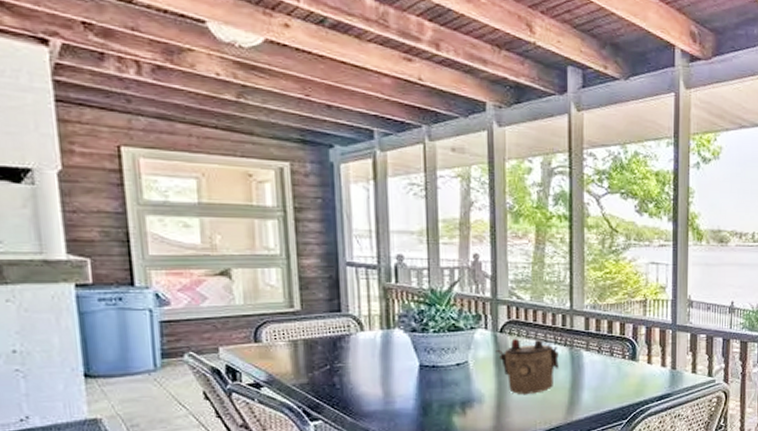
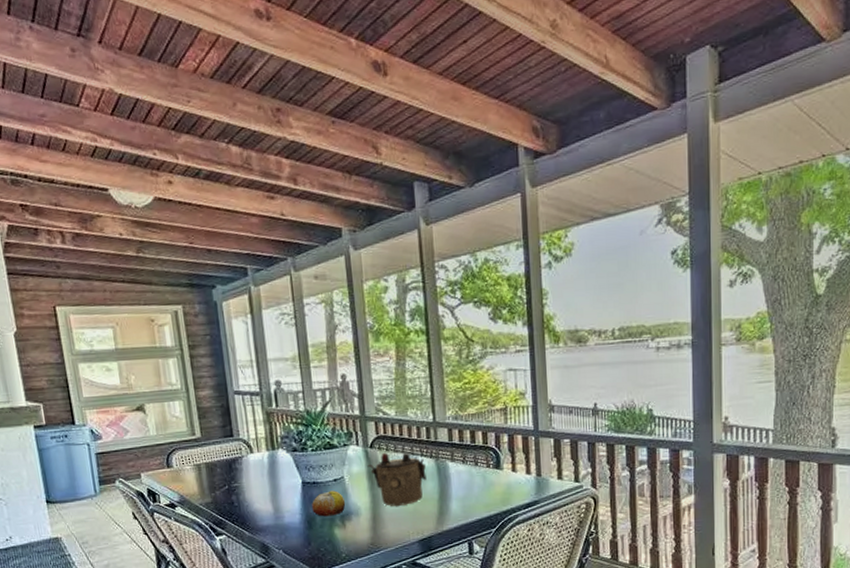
fruit: none [429,376,468,403] -> present [312,491,346,517]

